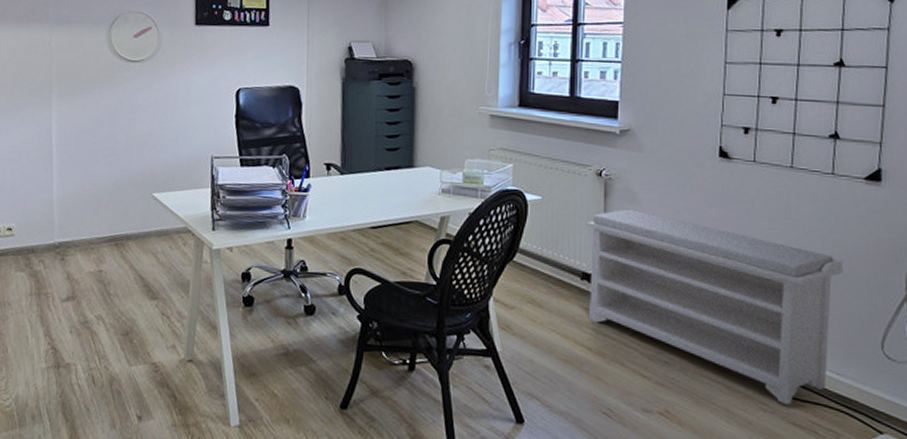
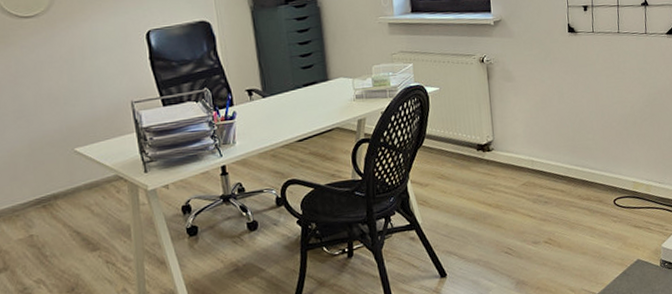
bench: present [586,209,843,406] -> none [476,85,657,214]

